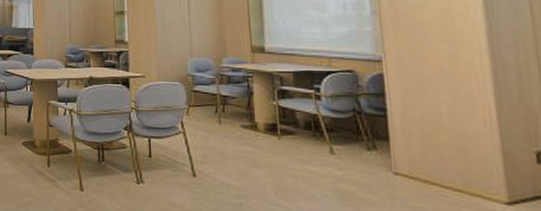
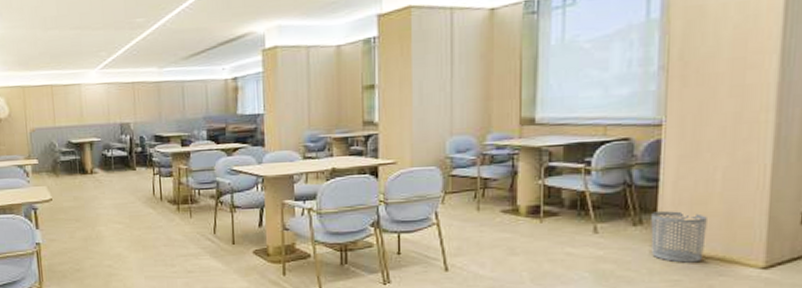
waste bin: none [384,139,443,192] -> present [651,211,707,263]

